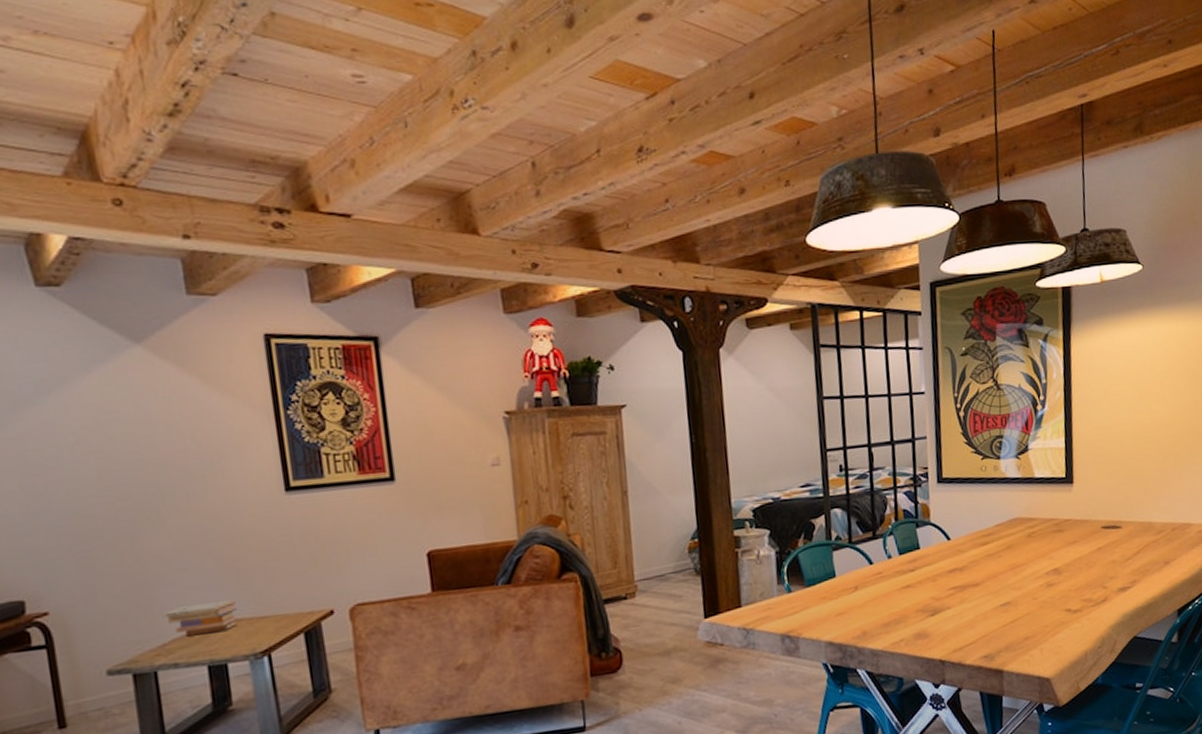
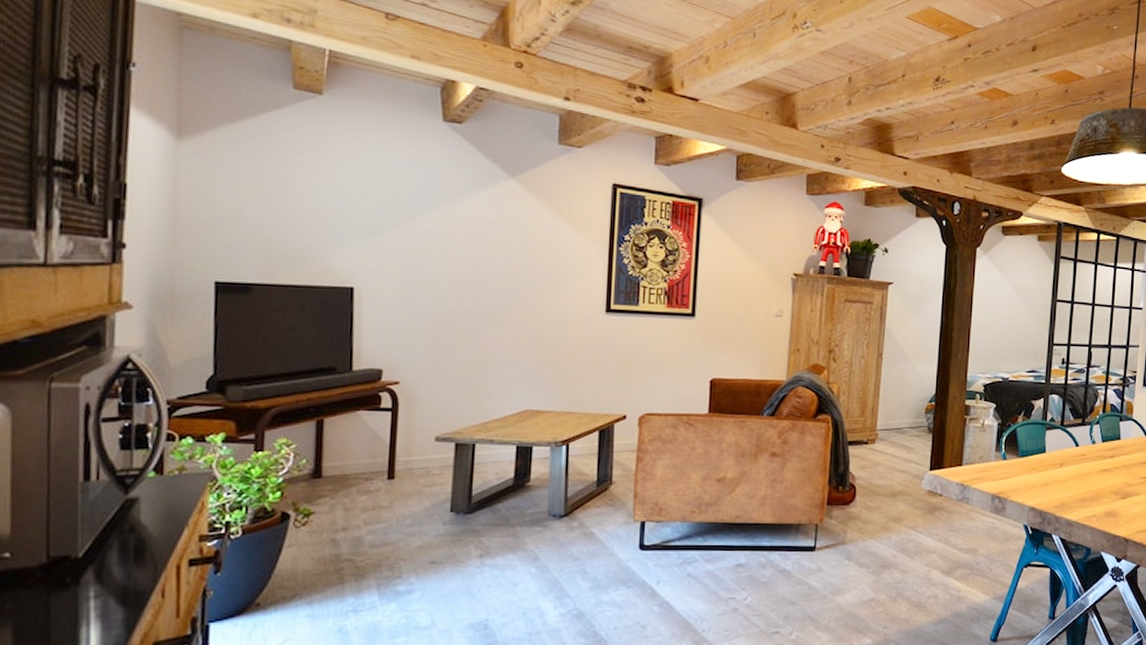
books: present [162,599,238,637] -> none [488,393,549,420]

